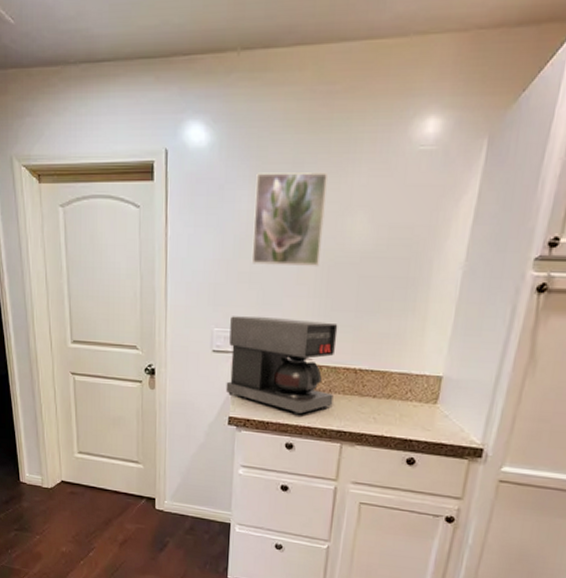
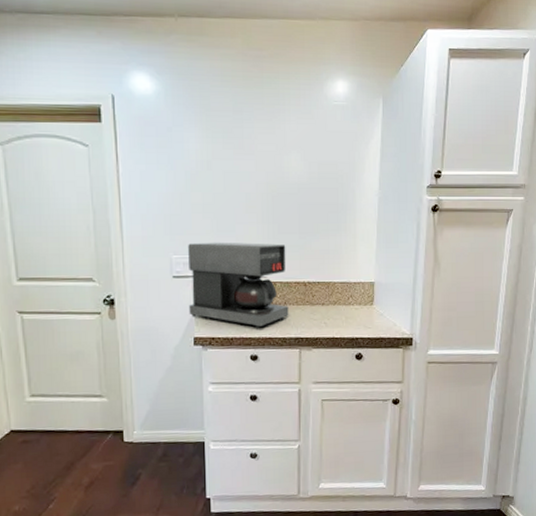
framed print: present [251,173,328,266] -> none [201,118,265,196]

